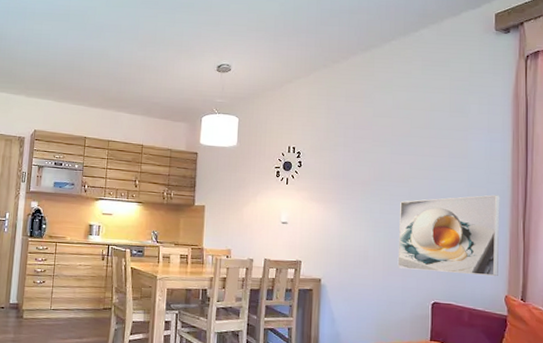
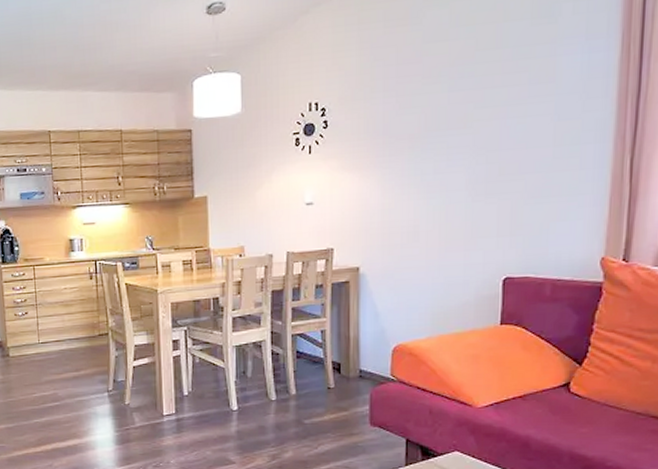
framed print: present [397,195,500,277] -> none [458,126,600,241]

